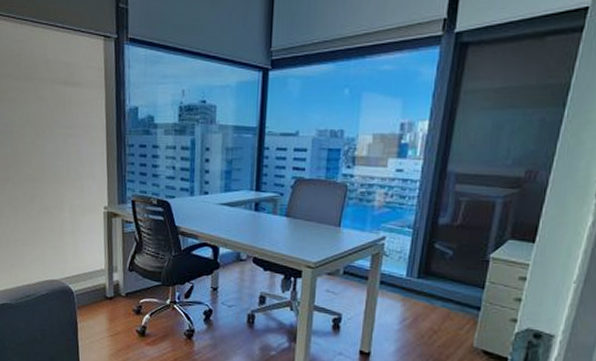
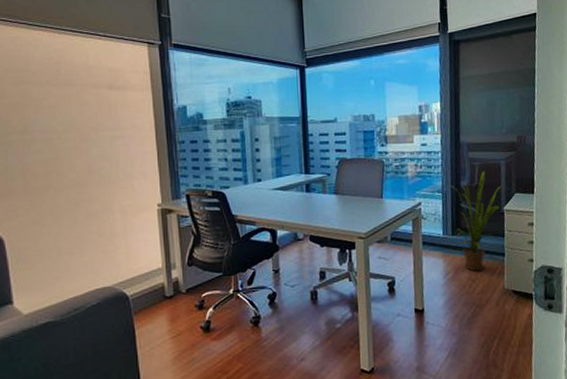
house plant: none [421,208,493,323] -> present [448,171,502,272]

